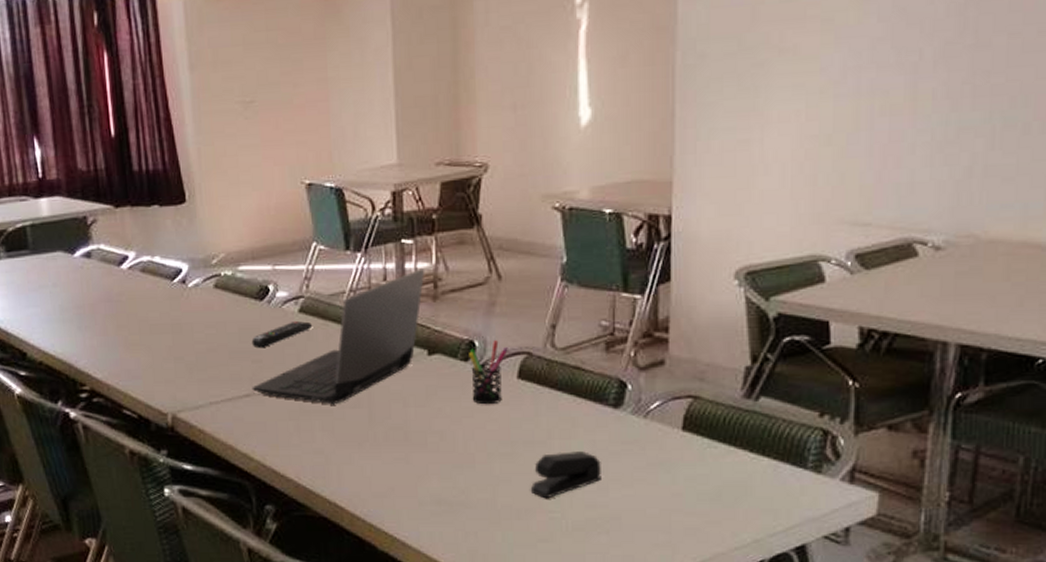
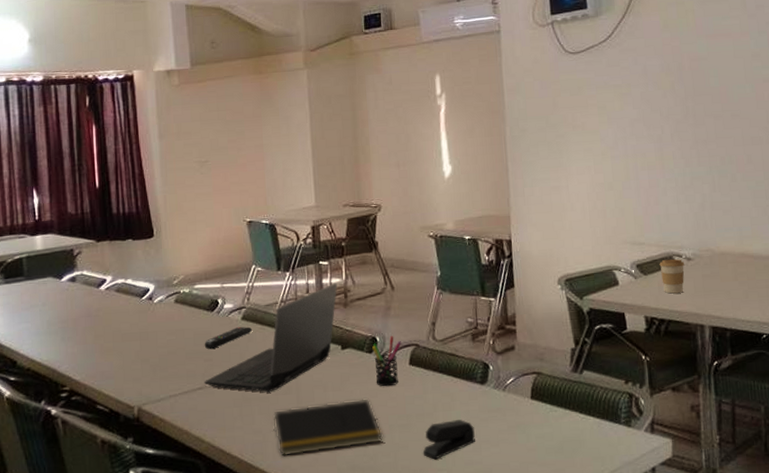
notepad: none [338,418,479,483] -> present [273,399,383,457]
coffee cup: none [890,248,931,297] -> present [659,259,685,294]

